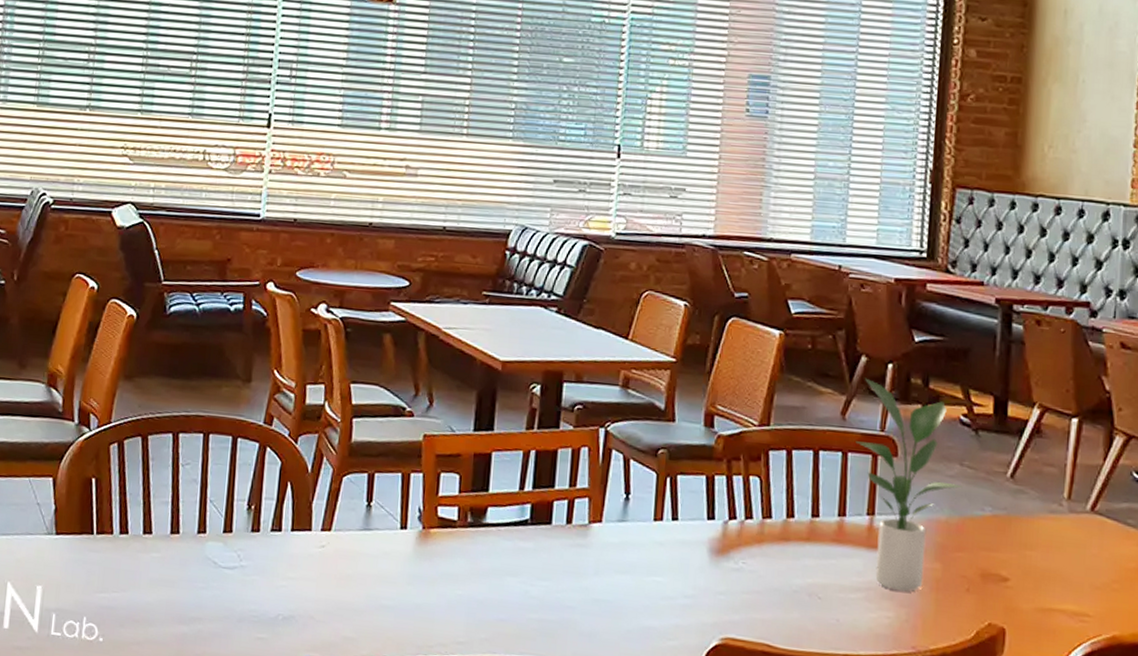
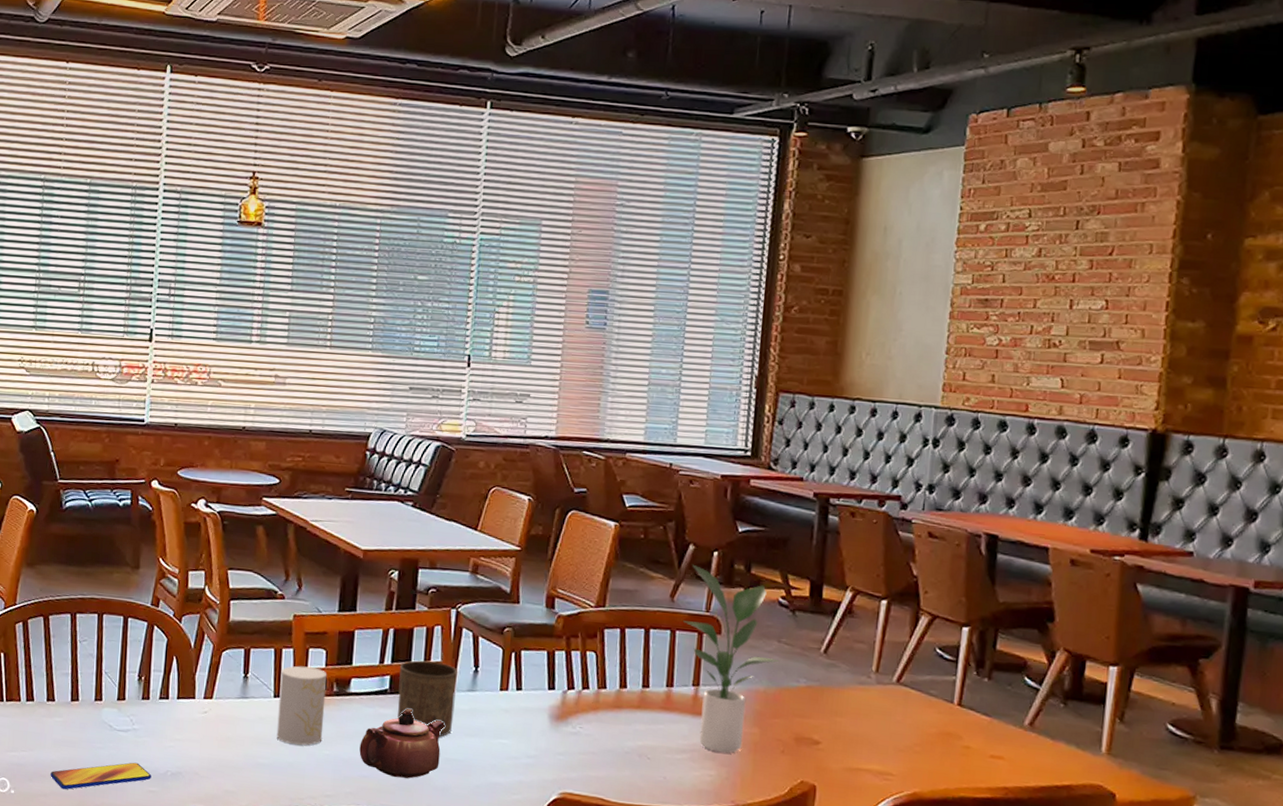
smartphone: none [144,604,261,637] -> present [50,762,152,790]
cup: none [403,492,461,584] -> present [276,666,327,745]
teapot: none [496,541,592,622] -> present [359,708,445,779]
cup: none [539,486,607,575] -> present [397,660,458,737]

